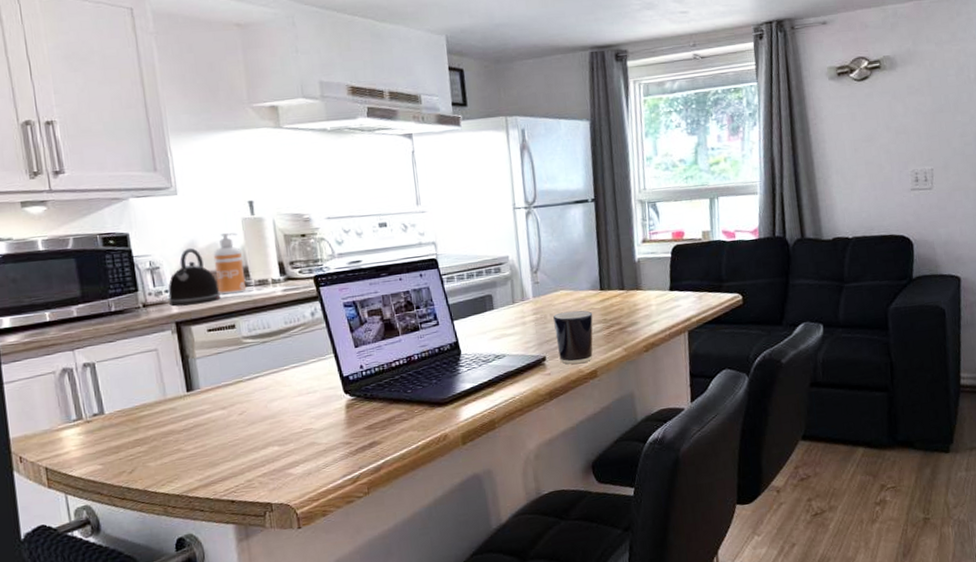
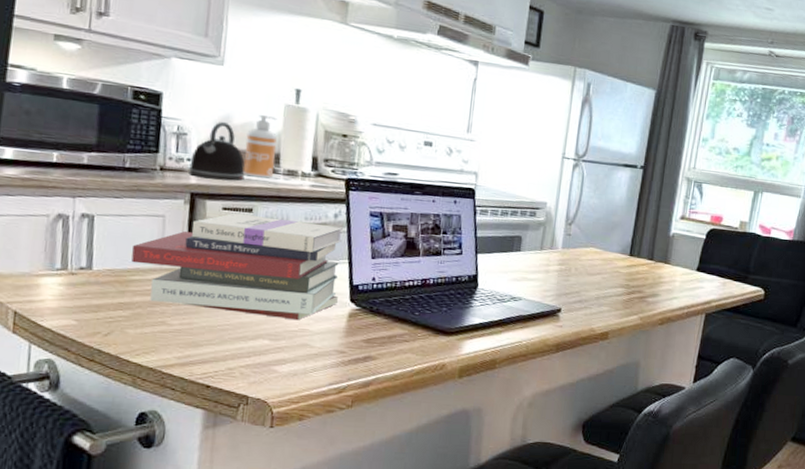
books: none [135,323,333,433] -> present [131,213,343,321]
mug: present [553,310,593,365] -> none [574,269,617,323]

